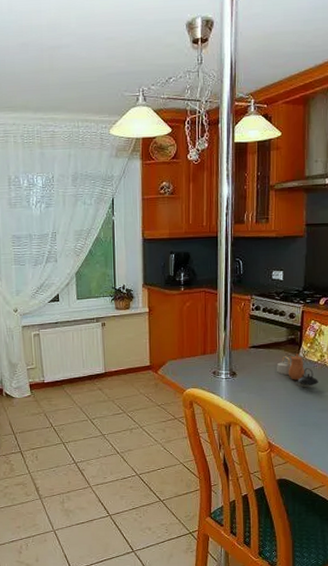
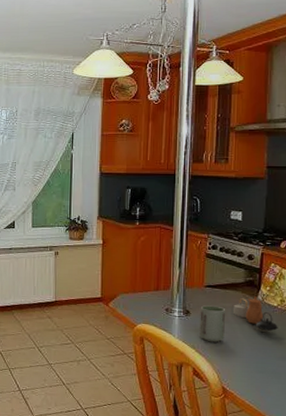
cup: none [246,365,270,401] -> present [200,305,226,343]

